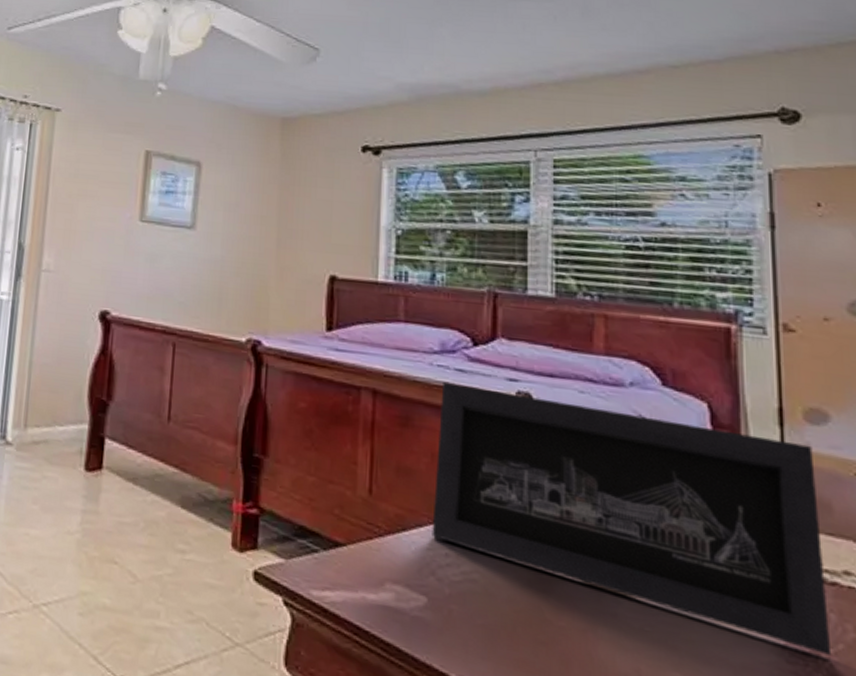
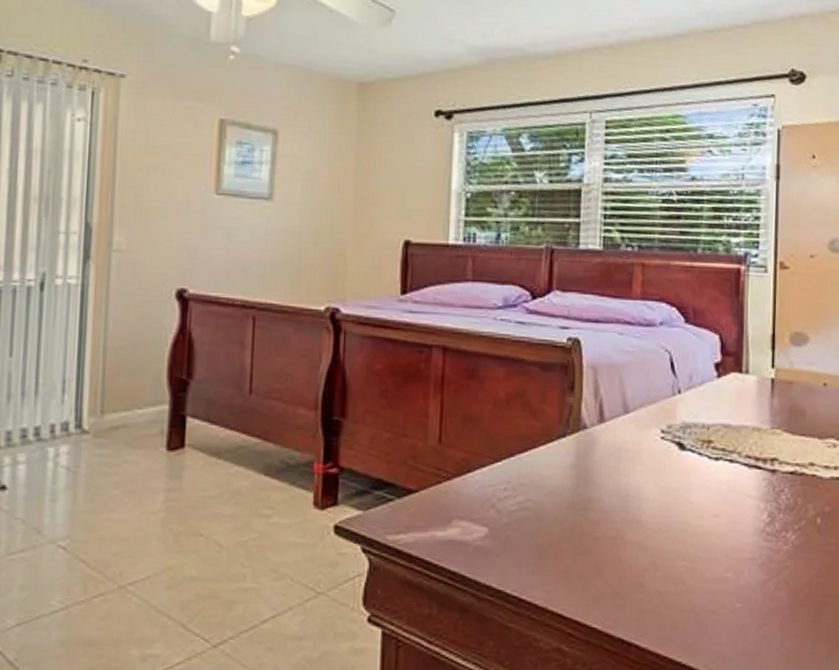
picture frame: present [432,381,832,656] -> none [493,334,797,531]

